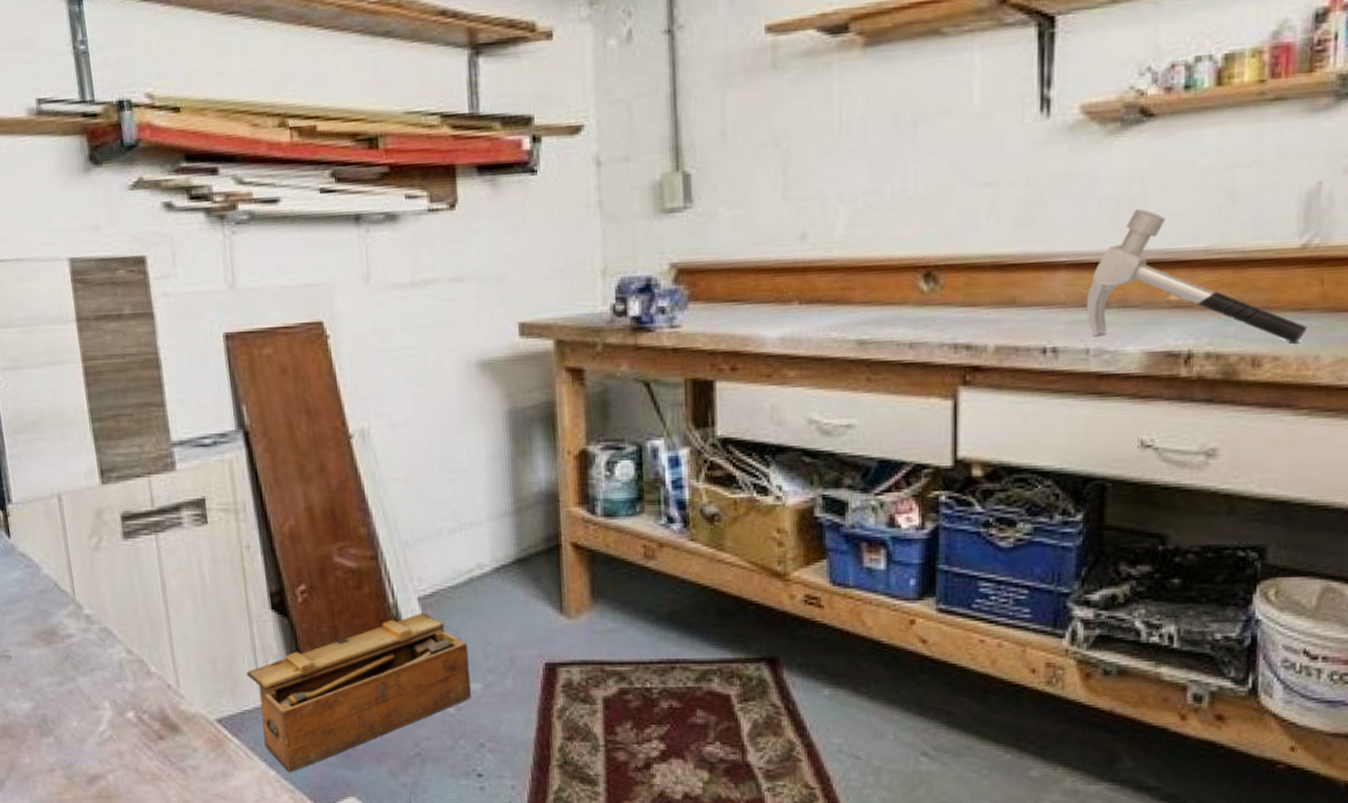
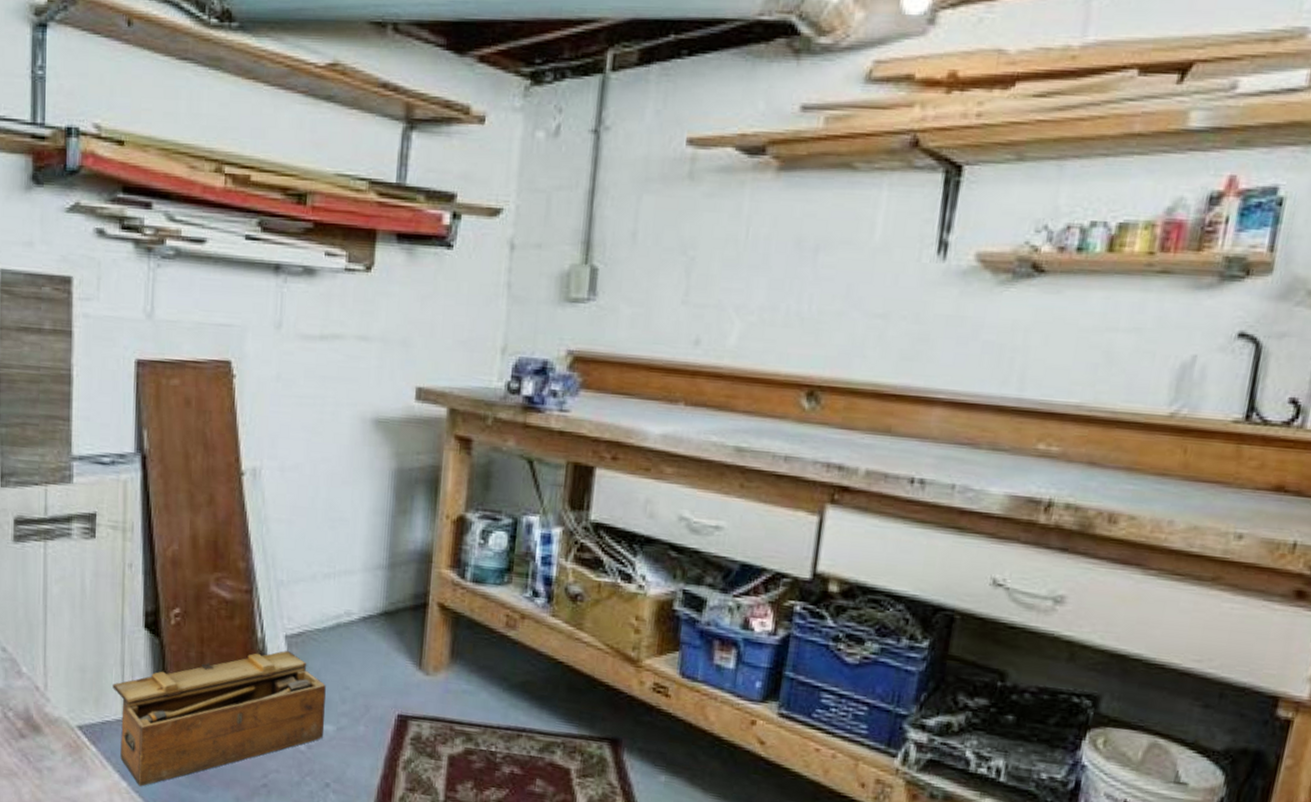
claw hammer: present [1087,209,1308,344] -> none [957,358,1166,506]

